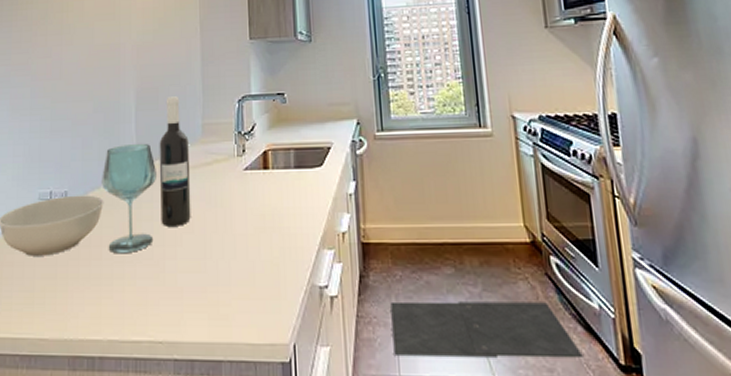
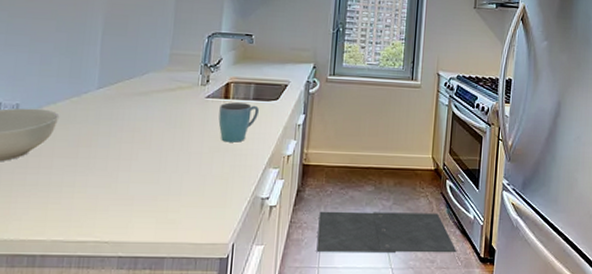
wine glass: present [100,143,156,254] -> none [57,65,119,165]
wine bottle: present [159,96,191,226] -> none [118,25,155,143]
mug: none [260,173,302,220] -> present [218,102,259,143]

